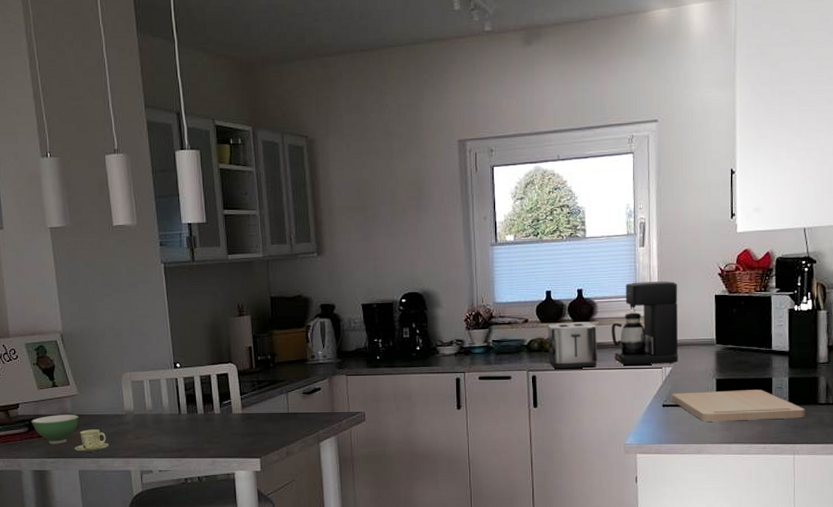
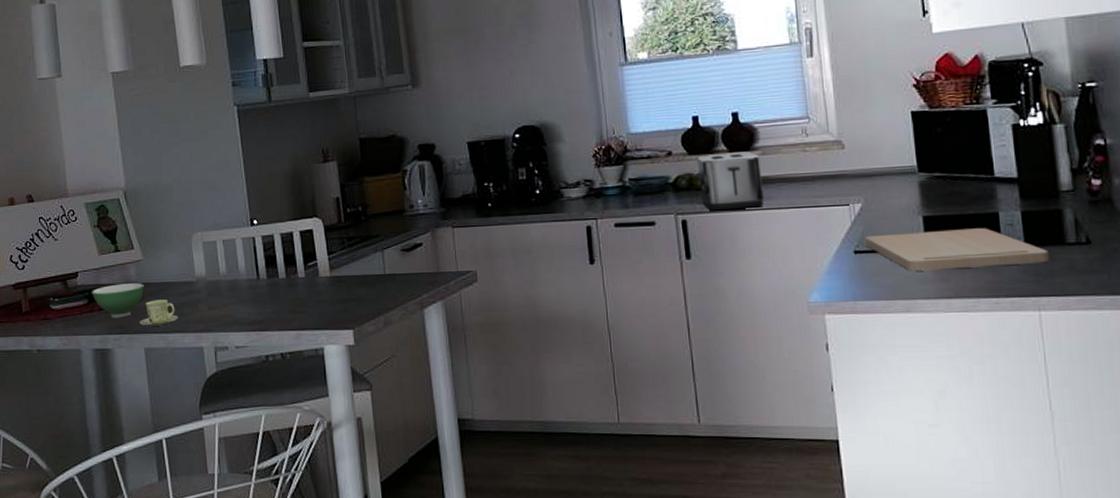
coffee maker: present [611,281,679,366] -> none [778,97,870,204]

